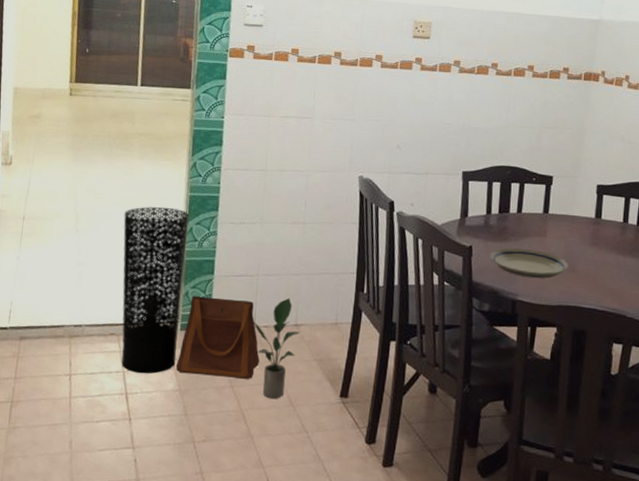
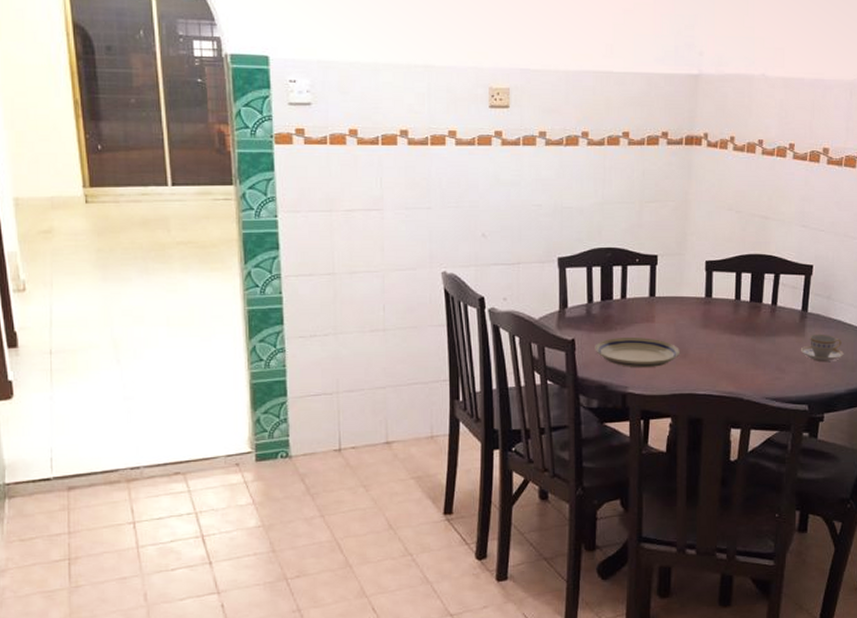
umbrella stand: present [121,207,189,374] -> none [172,326,255,512]
shopping bag: present [176,295,260,379] -> none [256,421,351,508]
potted plant: present [253,297,301,399] -> none [338,413,393,524]

